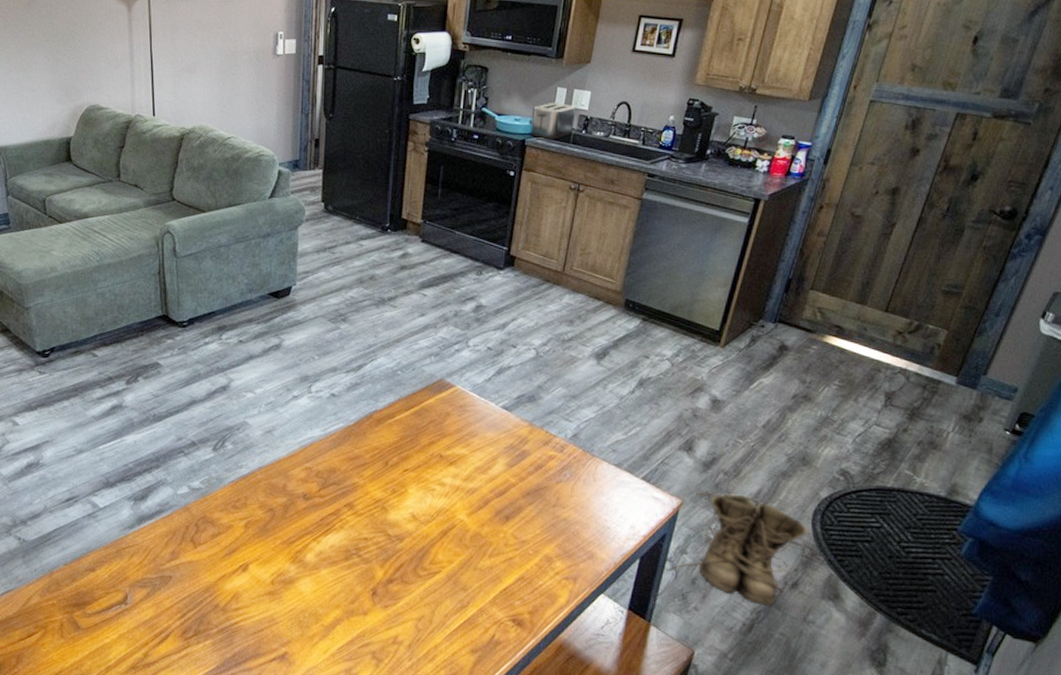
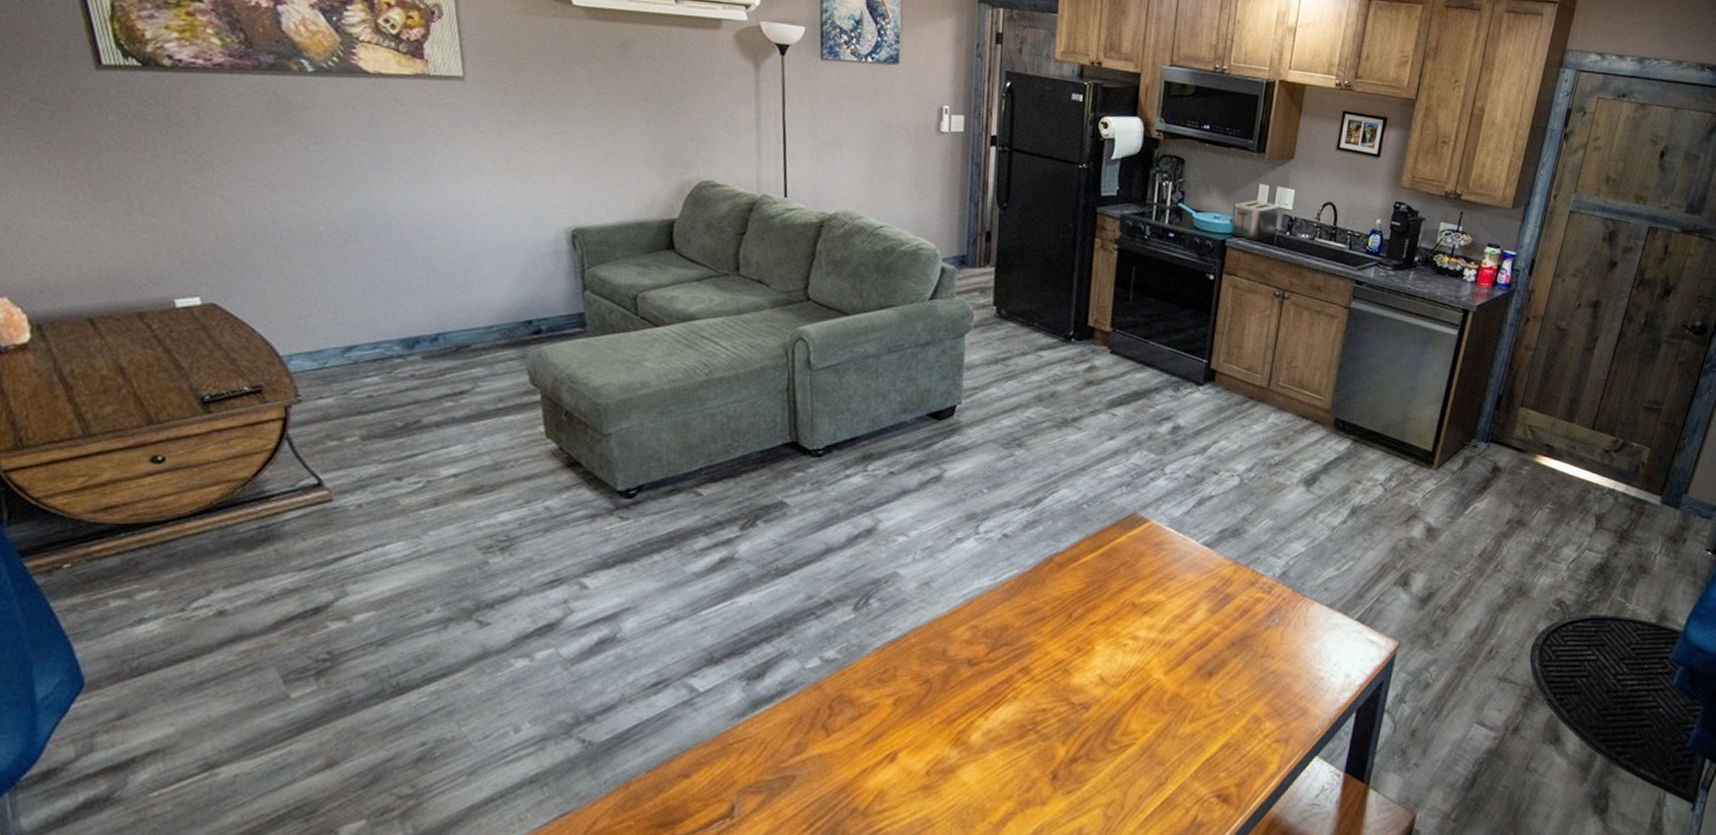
boot: present [667,491,814,606] -> none [1385,631,1533,756]

